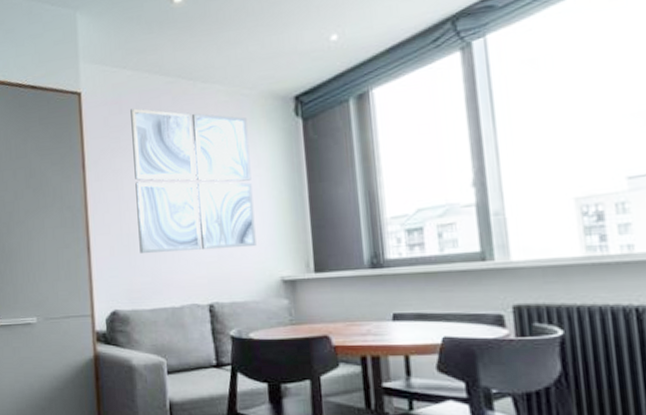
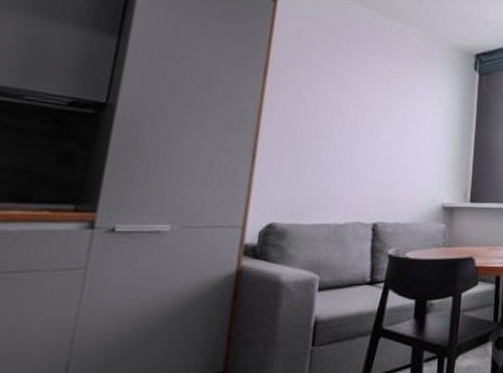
wall art: present [130,108,256,253] -> none [311,29,435,175]

